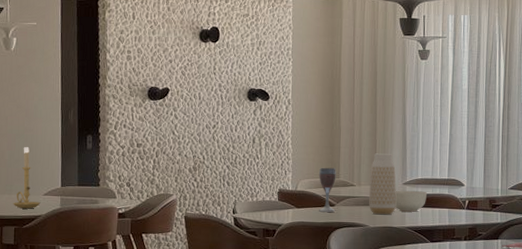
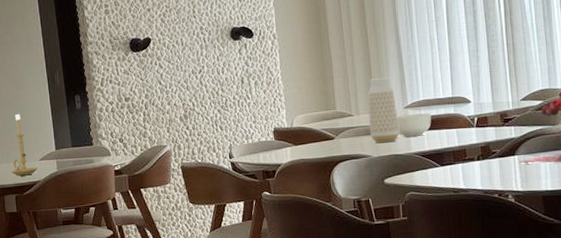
cup: present [318,167,336,213] -> none [313,99,336,148]

